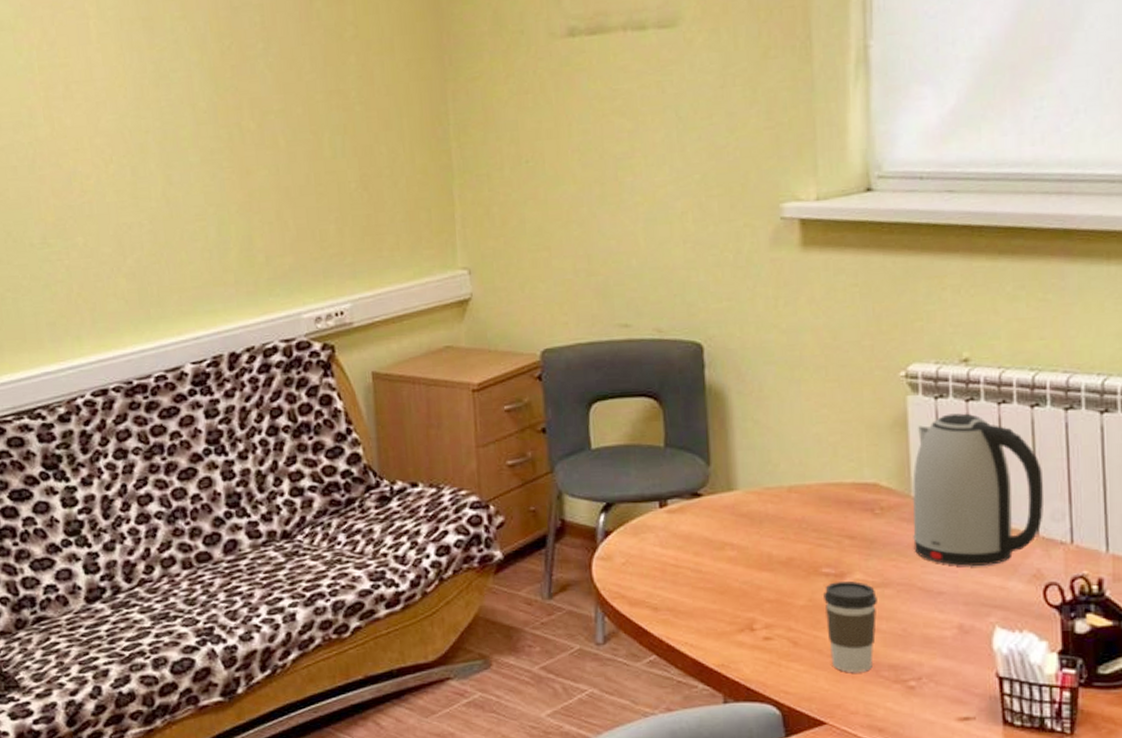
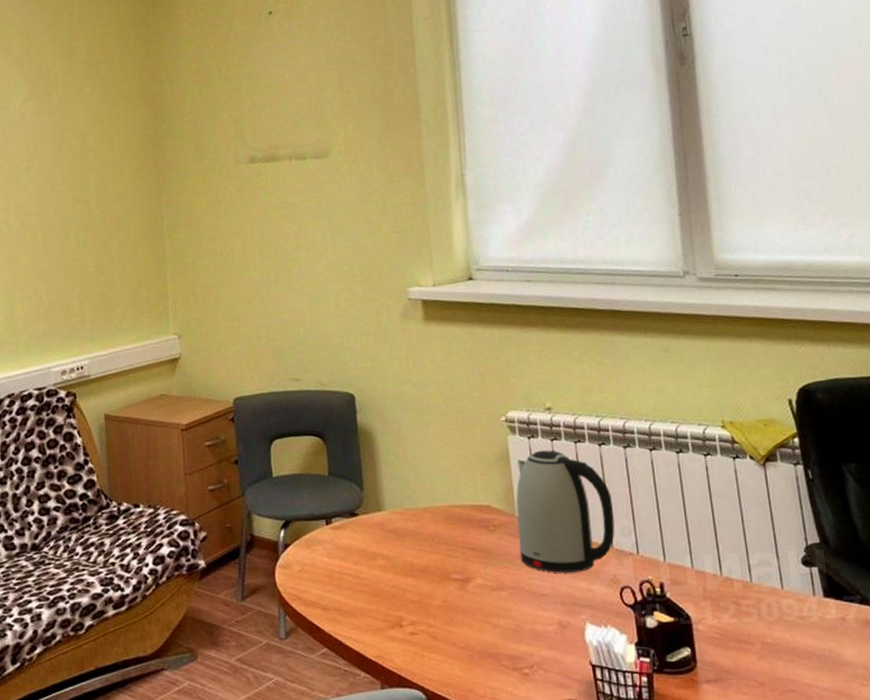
coffee cup: present [823,580,877,672] -> none [454,585,496,662]

